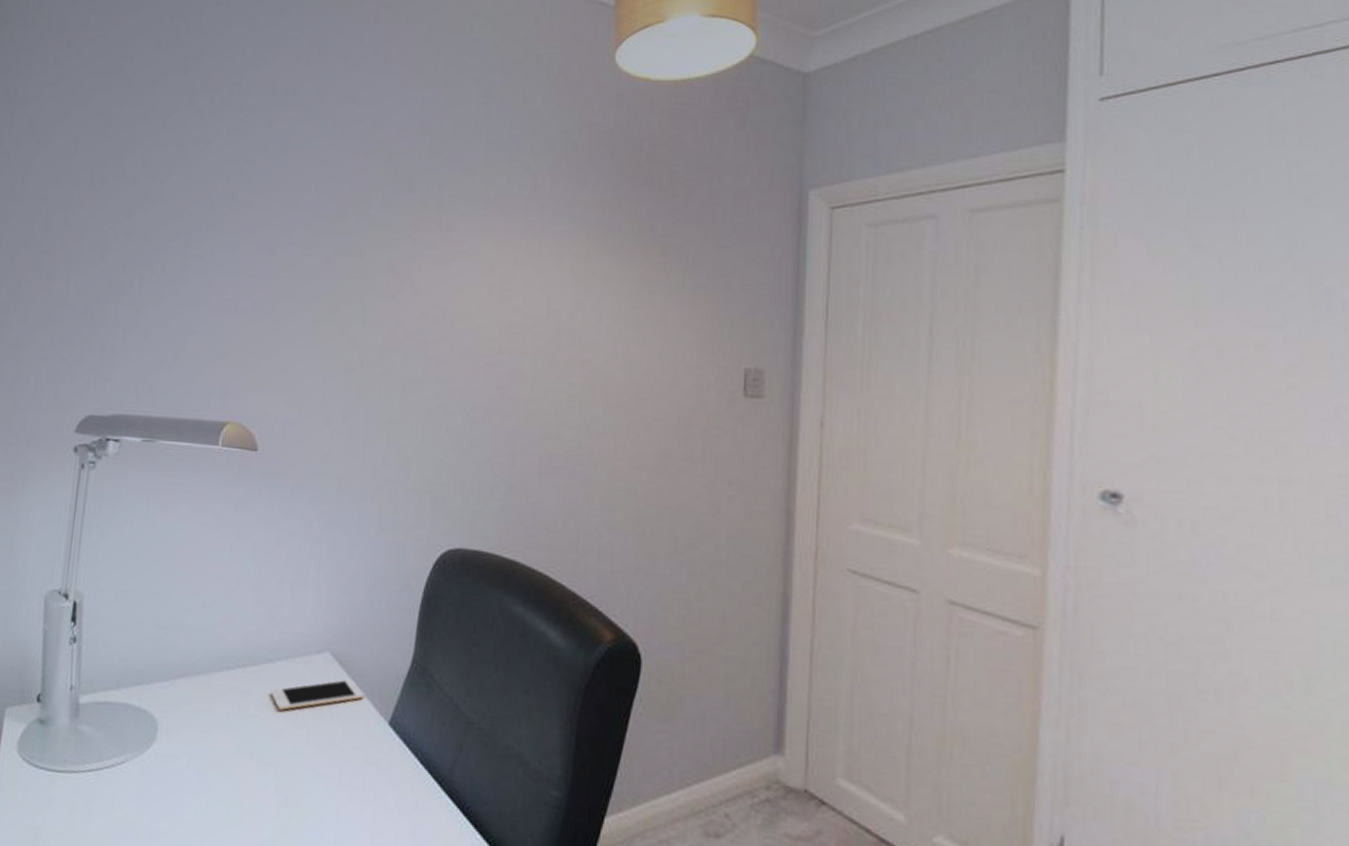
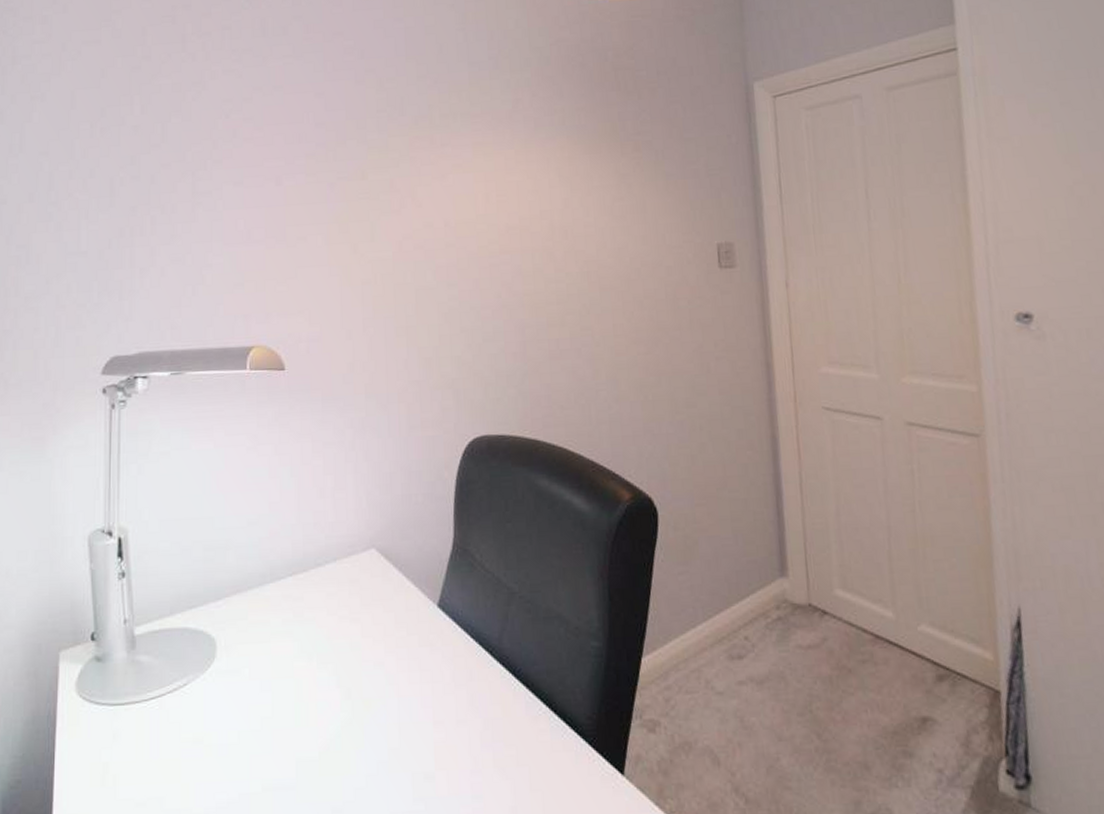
cell phone: present [271,679,364,710] -> none [323,570,412,610]

